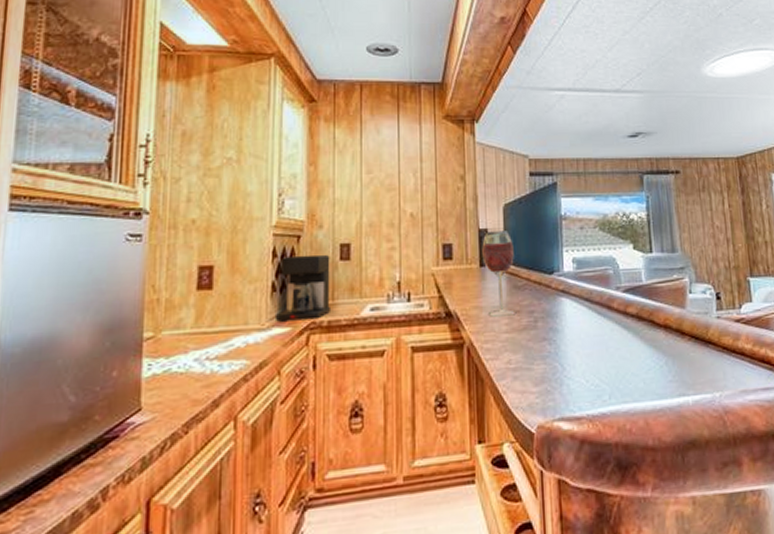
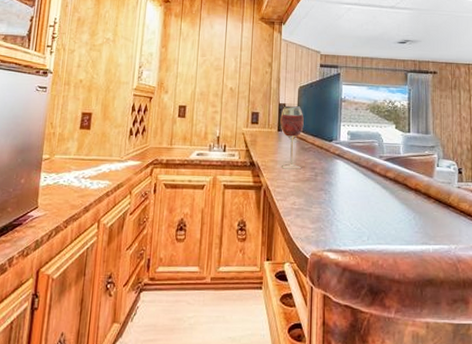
coffee maker: present [276,254,330,322] -> none [131,111,171,158]

